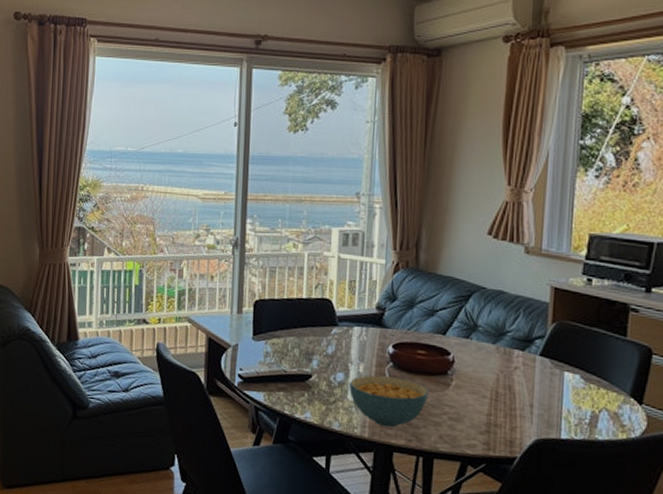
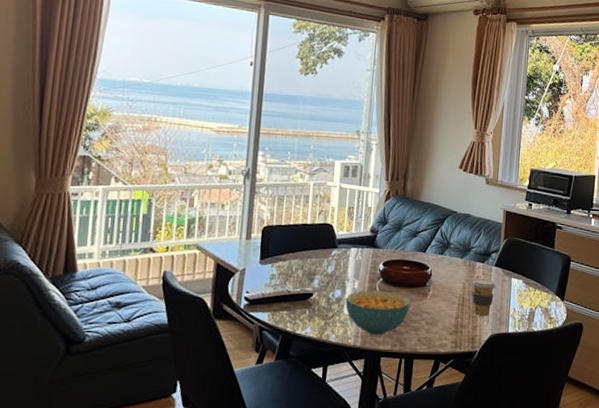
coffee cup: none [508,370,541,415] -> present [472,279,496,315]

